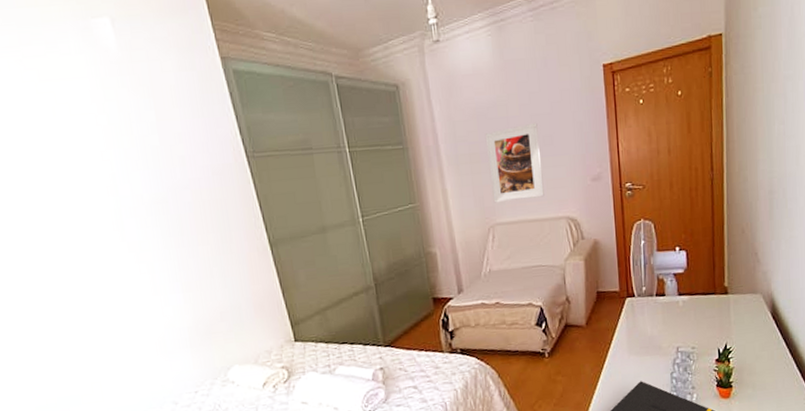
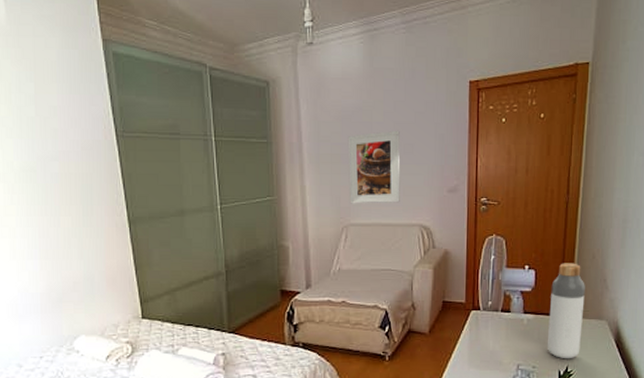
bottle: none [703,239,738,337] -> present [547,263,585,359]

